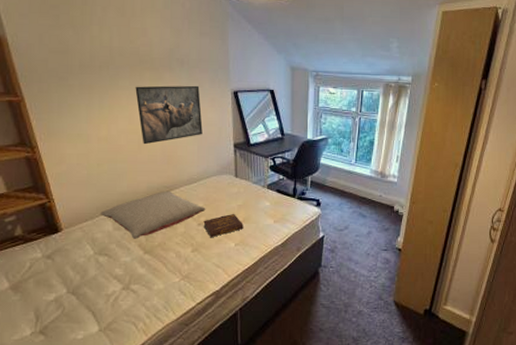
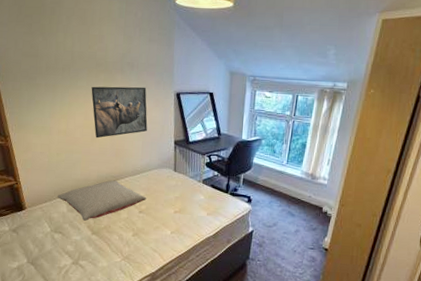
book: present [203,213,243,238] -> none [143,204,179,225]

